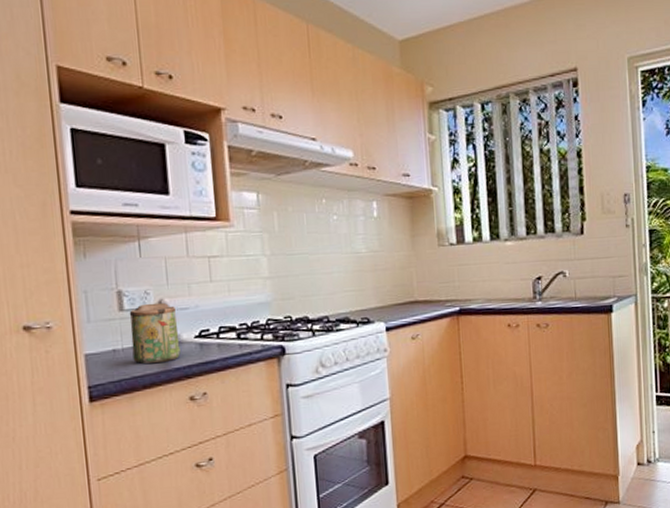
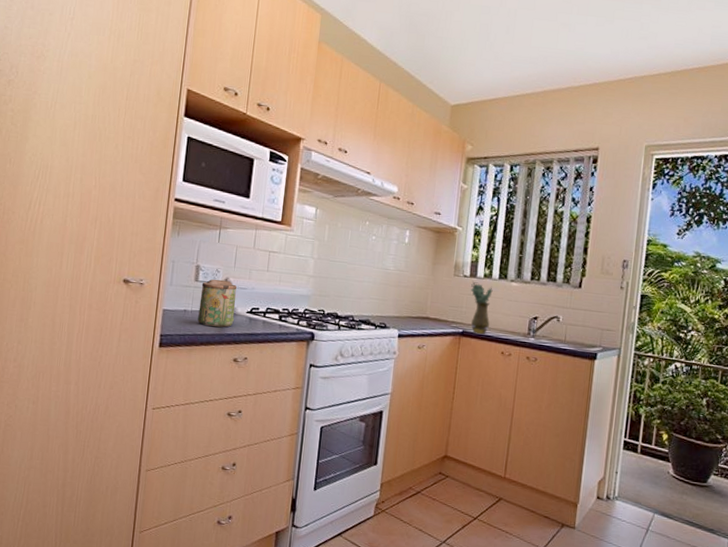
vase: none [460,248,489,310] -> present [471,280,493,335]

